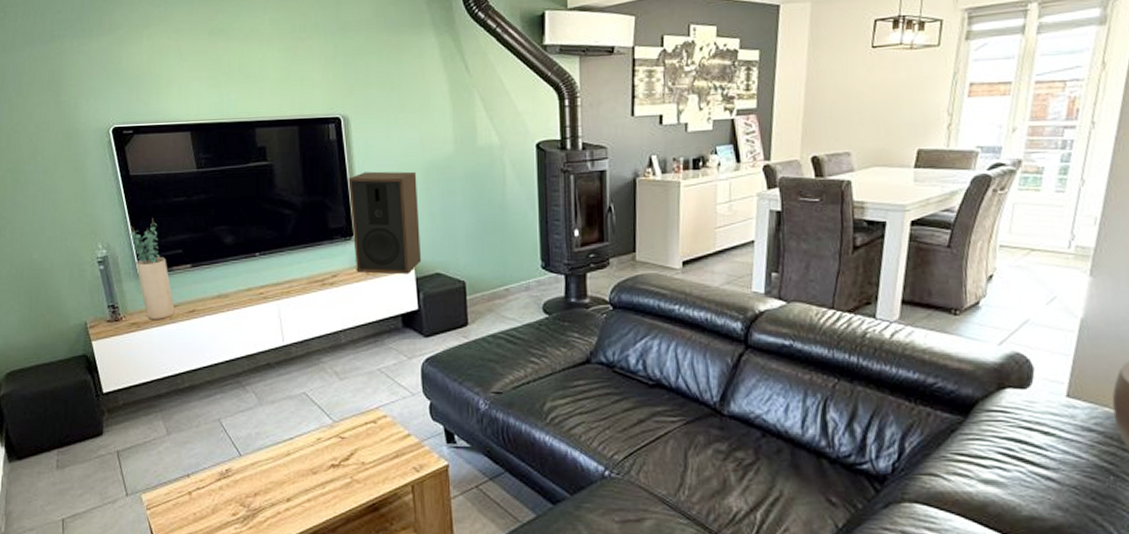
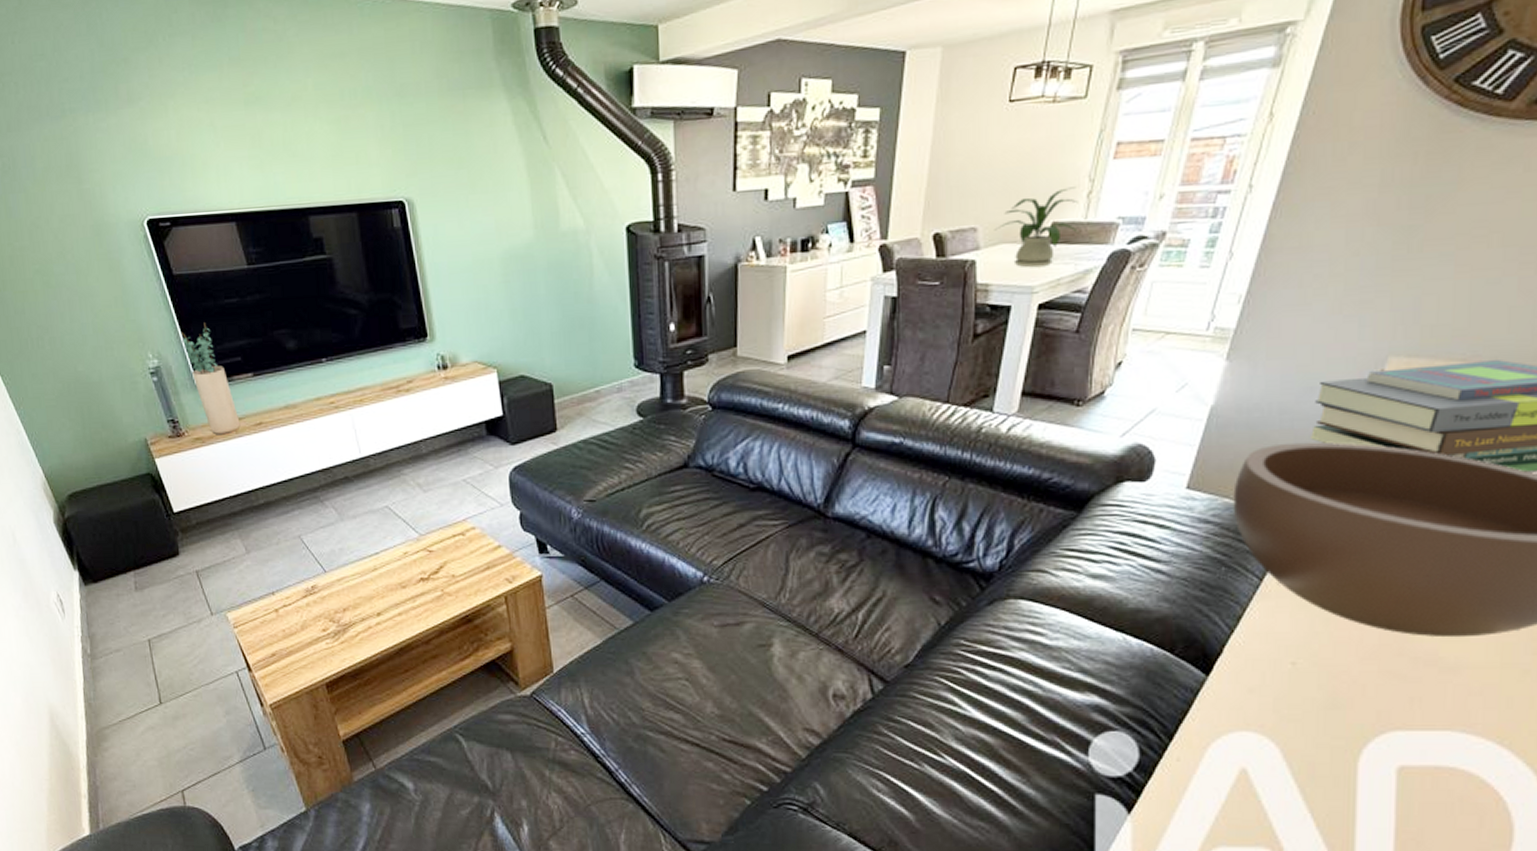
speaker: present [348,171,422,274] -> none [417,262,504,378]
house plant: none [865,120,947,189] -> present [994,187,1084,268]

